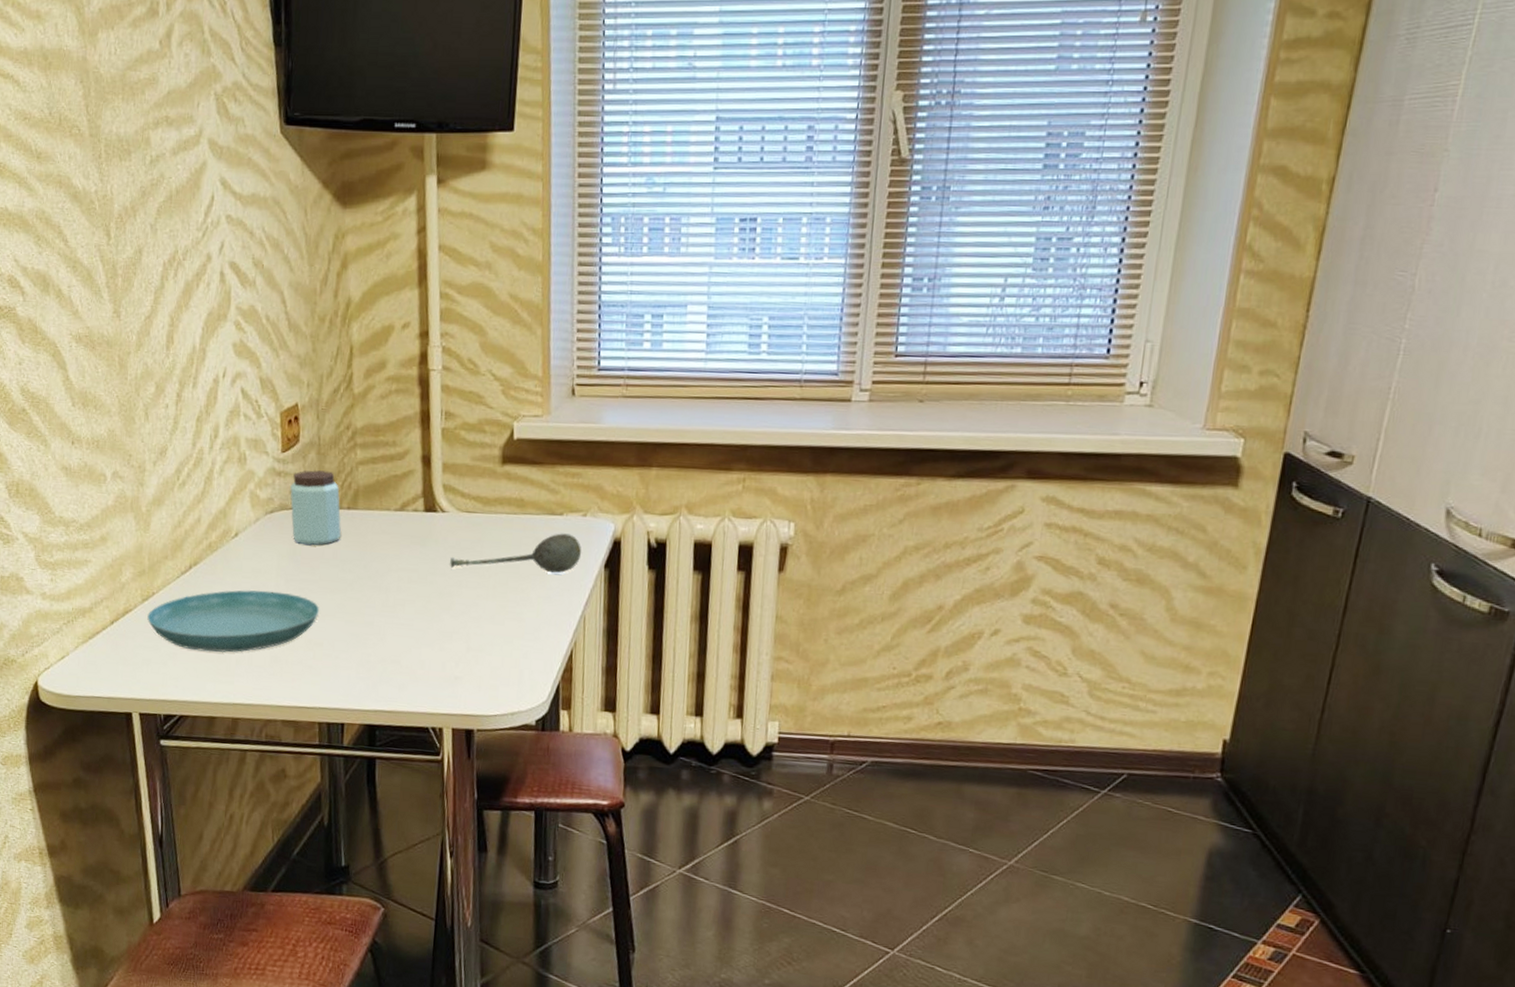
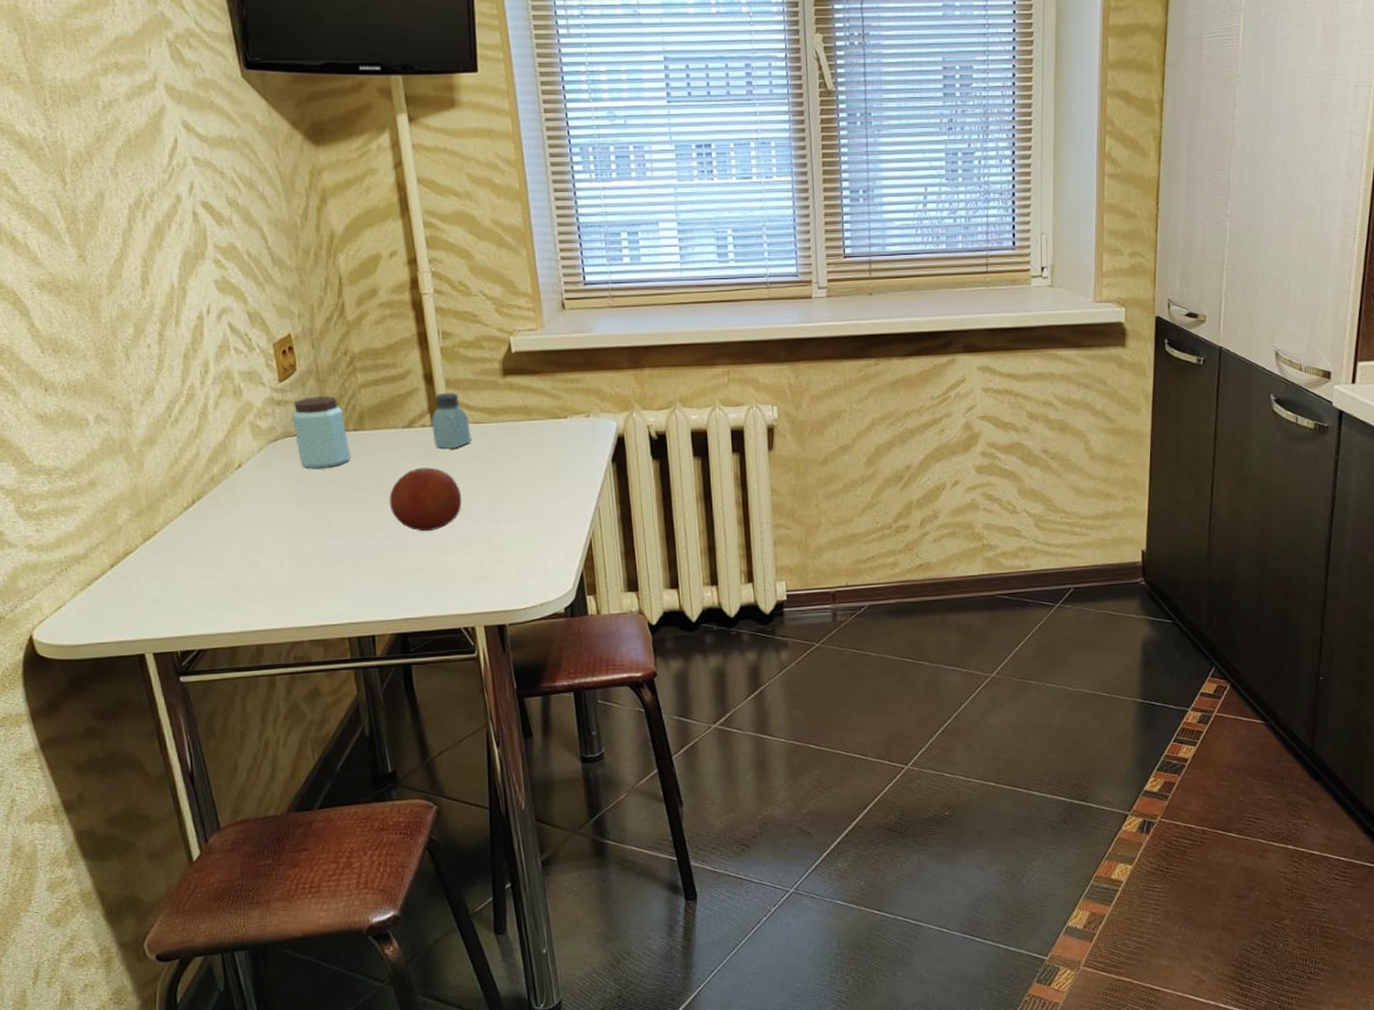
saucer: present [147,590,320,653] -> none [151,516,337,584]
fruit: none [373,554,446,623] -> present [389,467,462,532]
saltshaker: none [423,476,462,537] -> present [432,392,471,449]
soupspoon: present [450,533,582,574] -> none [463,434,589,476]

